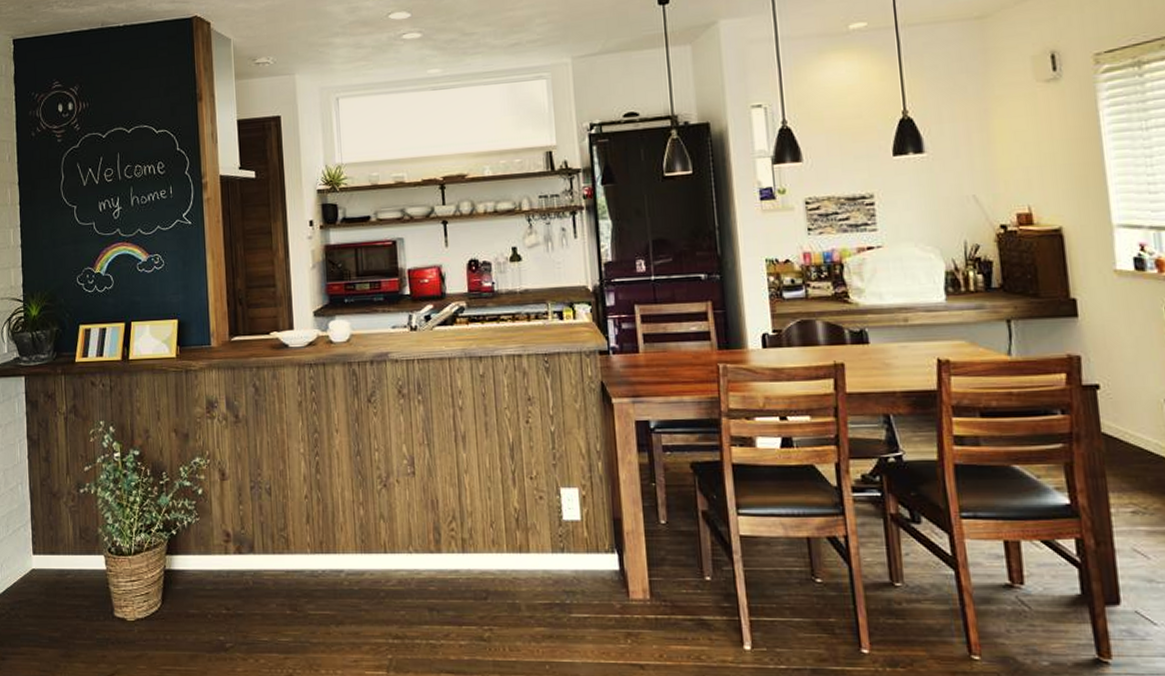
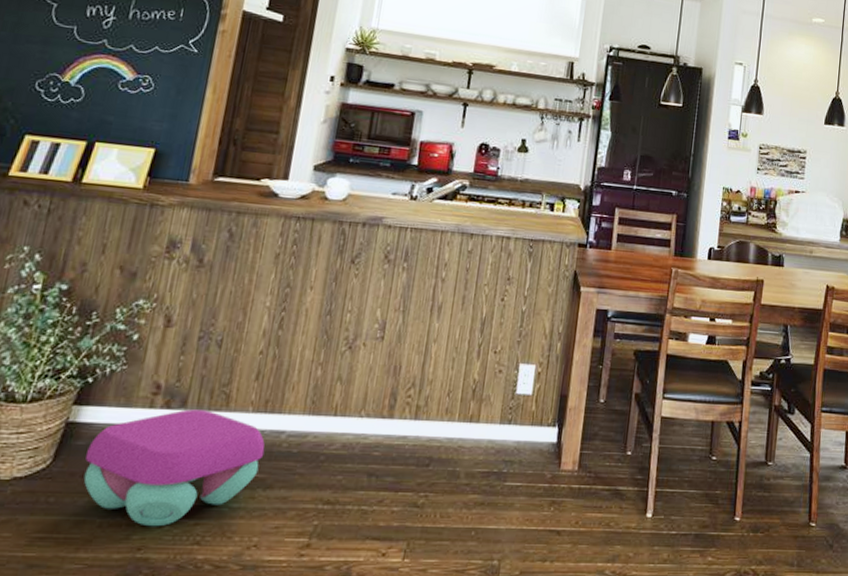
stool: none [185,554,330,661] -> present [83,409,265,527]

